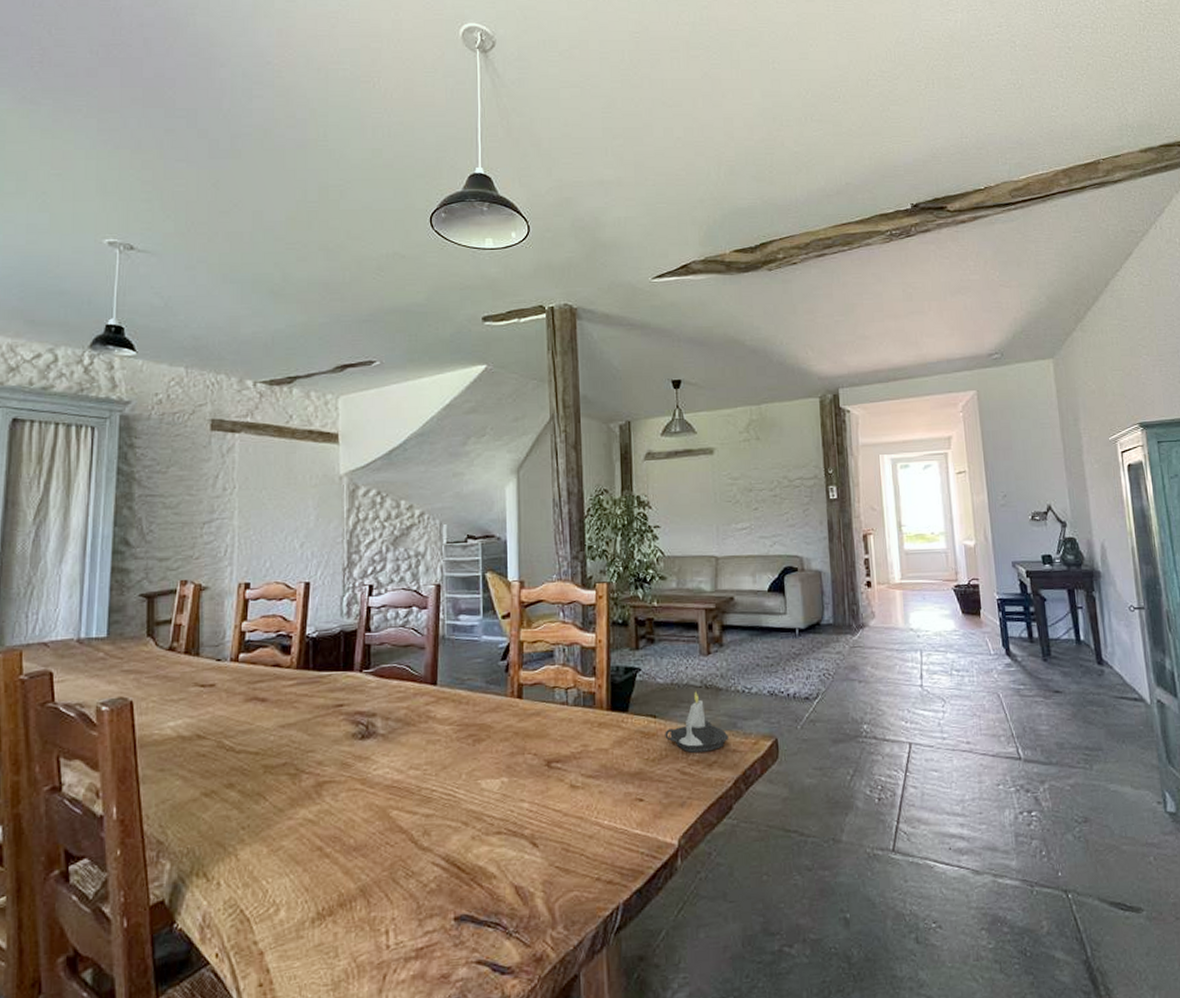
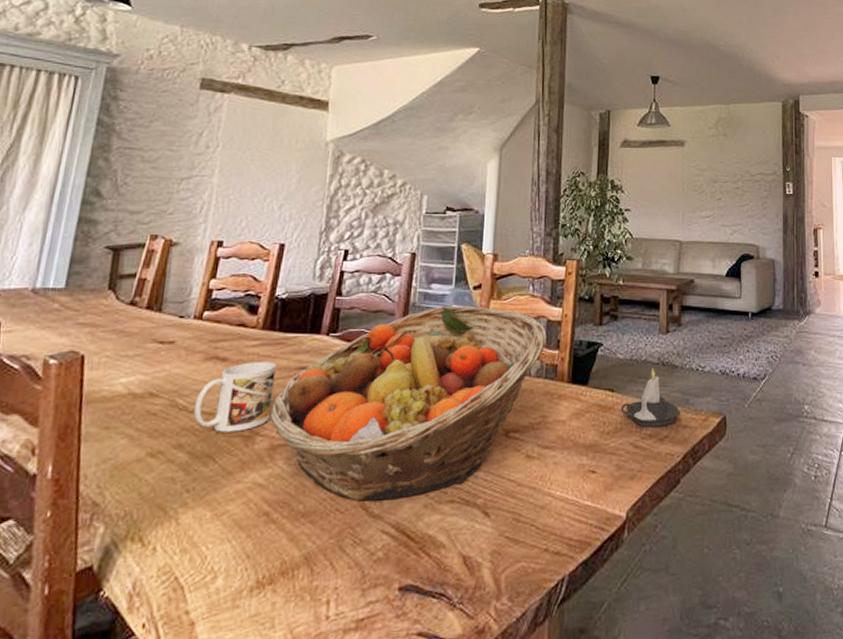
mug: none [241,700,314,771] -> present [194,362,276,432]
fruit basket: none [313,635,582,835] -> present [269,305,547,502]

